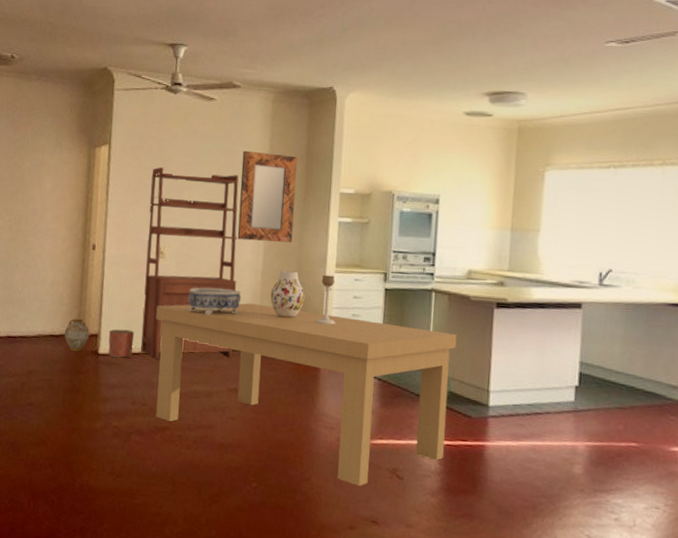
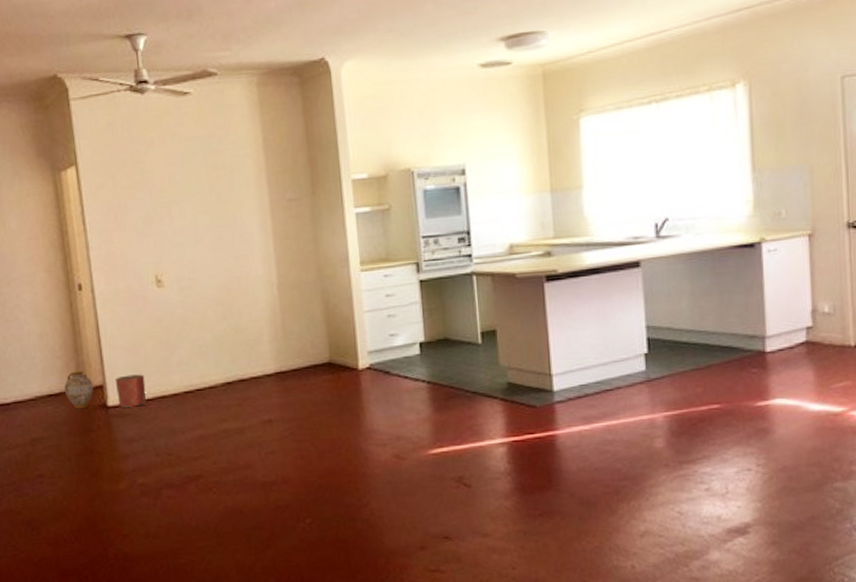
bookshelf: present [141,167,239,359] -> none [131,178,260,402]
dining table: present [156,303,457,486] -> none [166,318,511,502]
decorative bowl: present [188,287,242,316] -> none [198,309,260,343]
home mirror: present [237,150,297,243] -> none [233,145,306,252]
vase: present [270,270,305,318] -> none [291,277,331,332]
candle holder: present [316,274,336,325] -> none [346,275,370,332]

